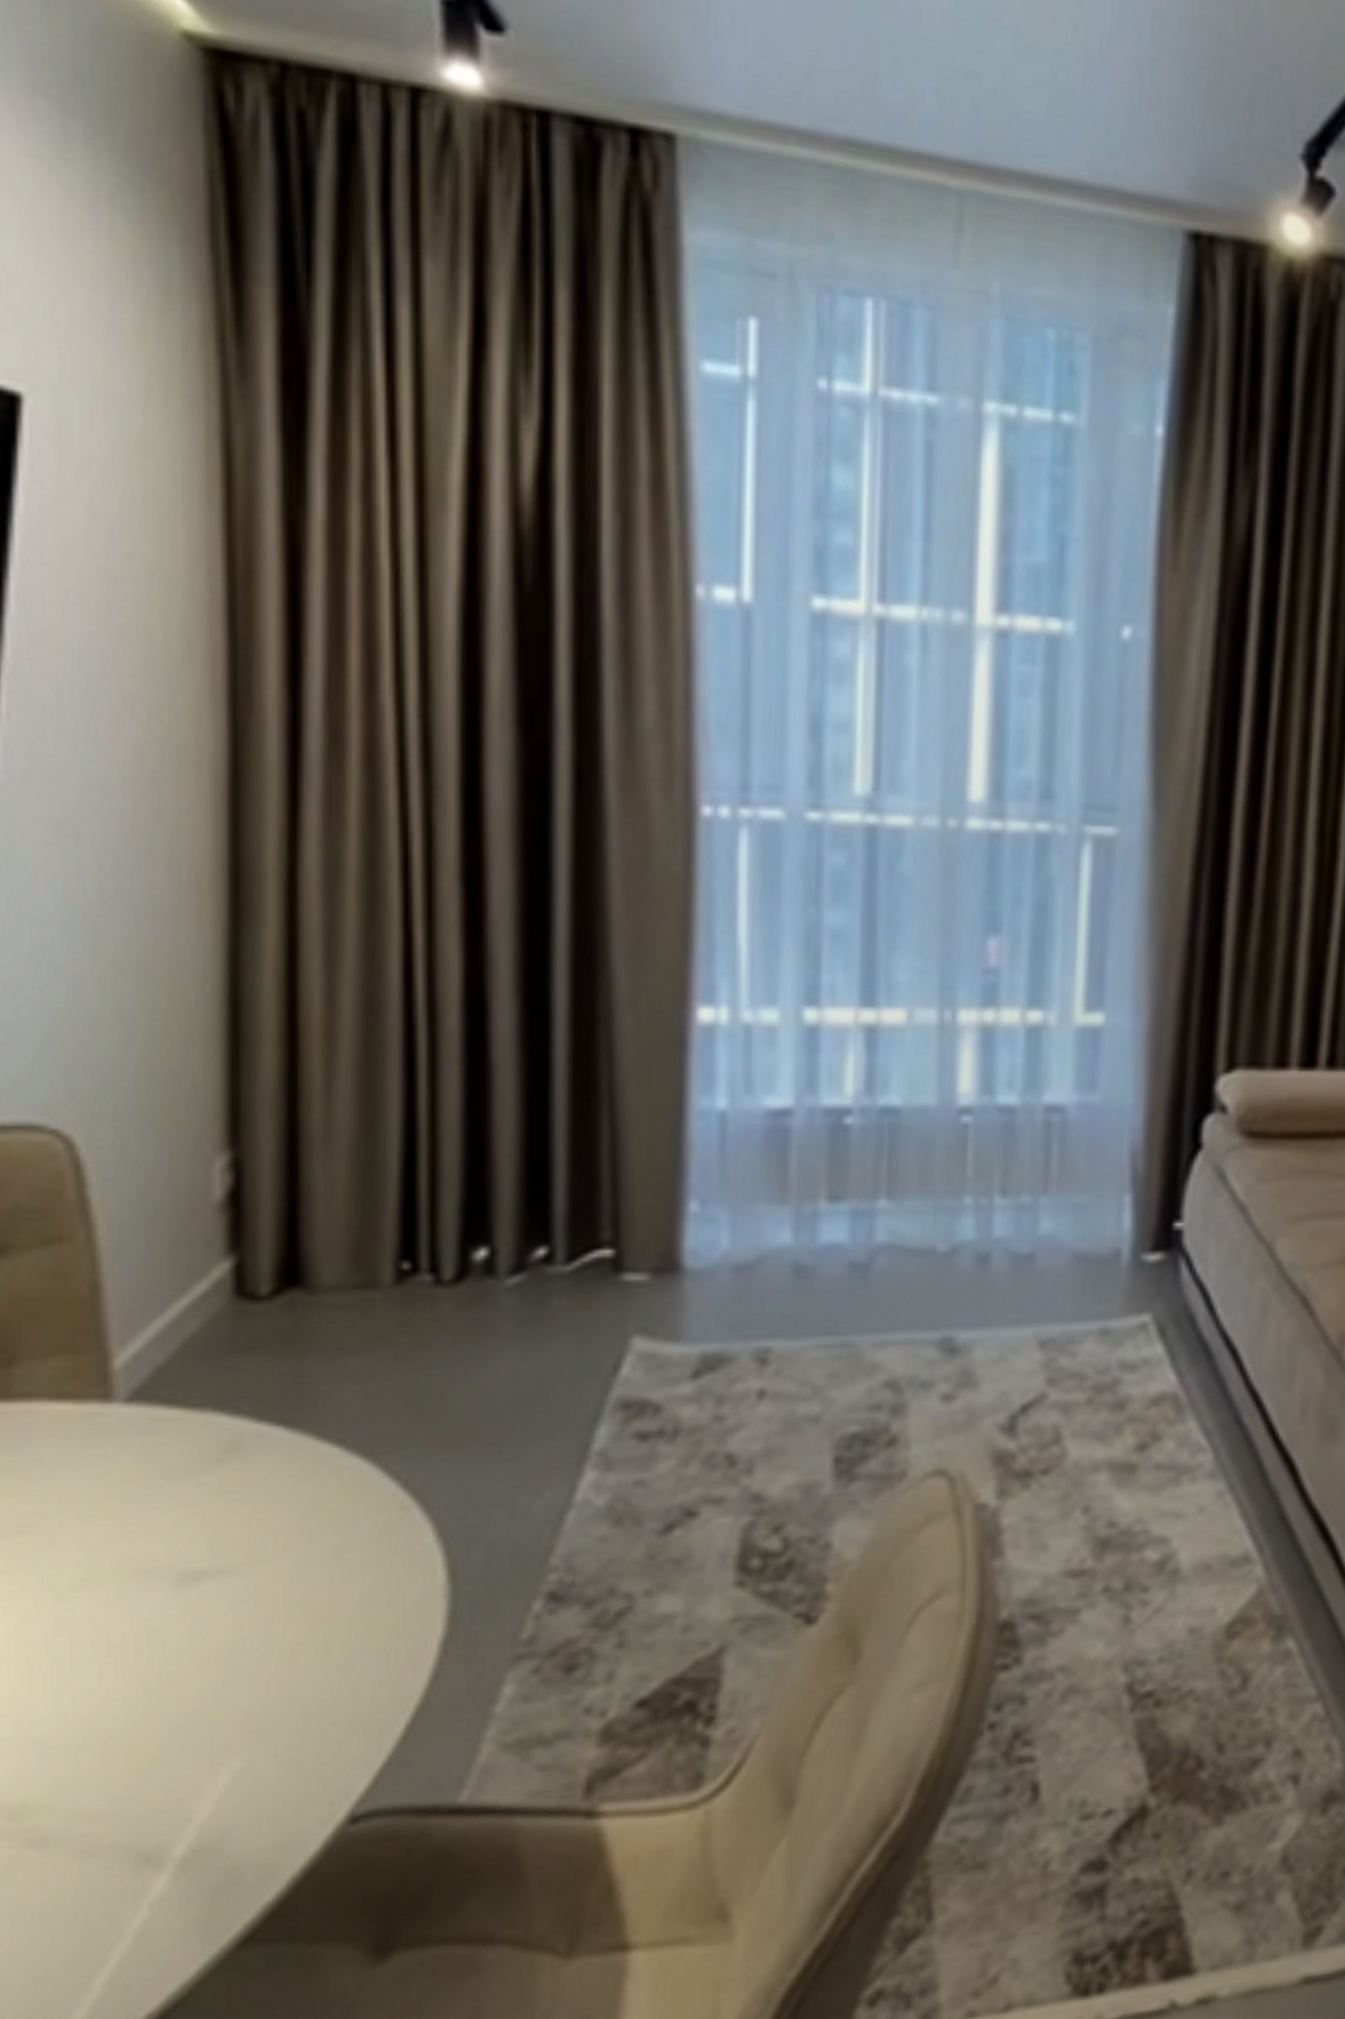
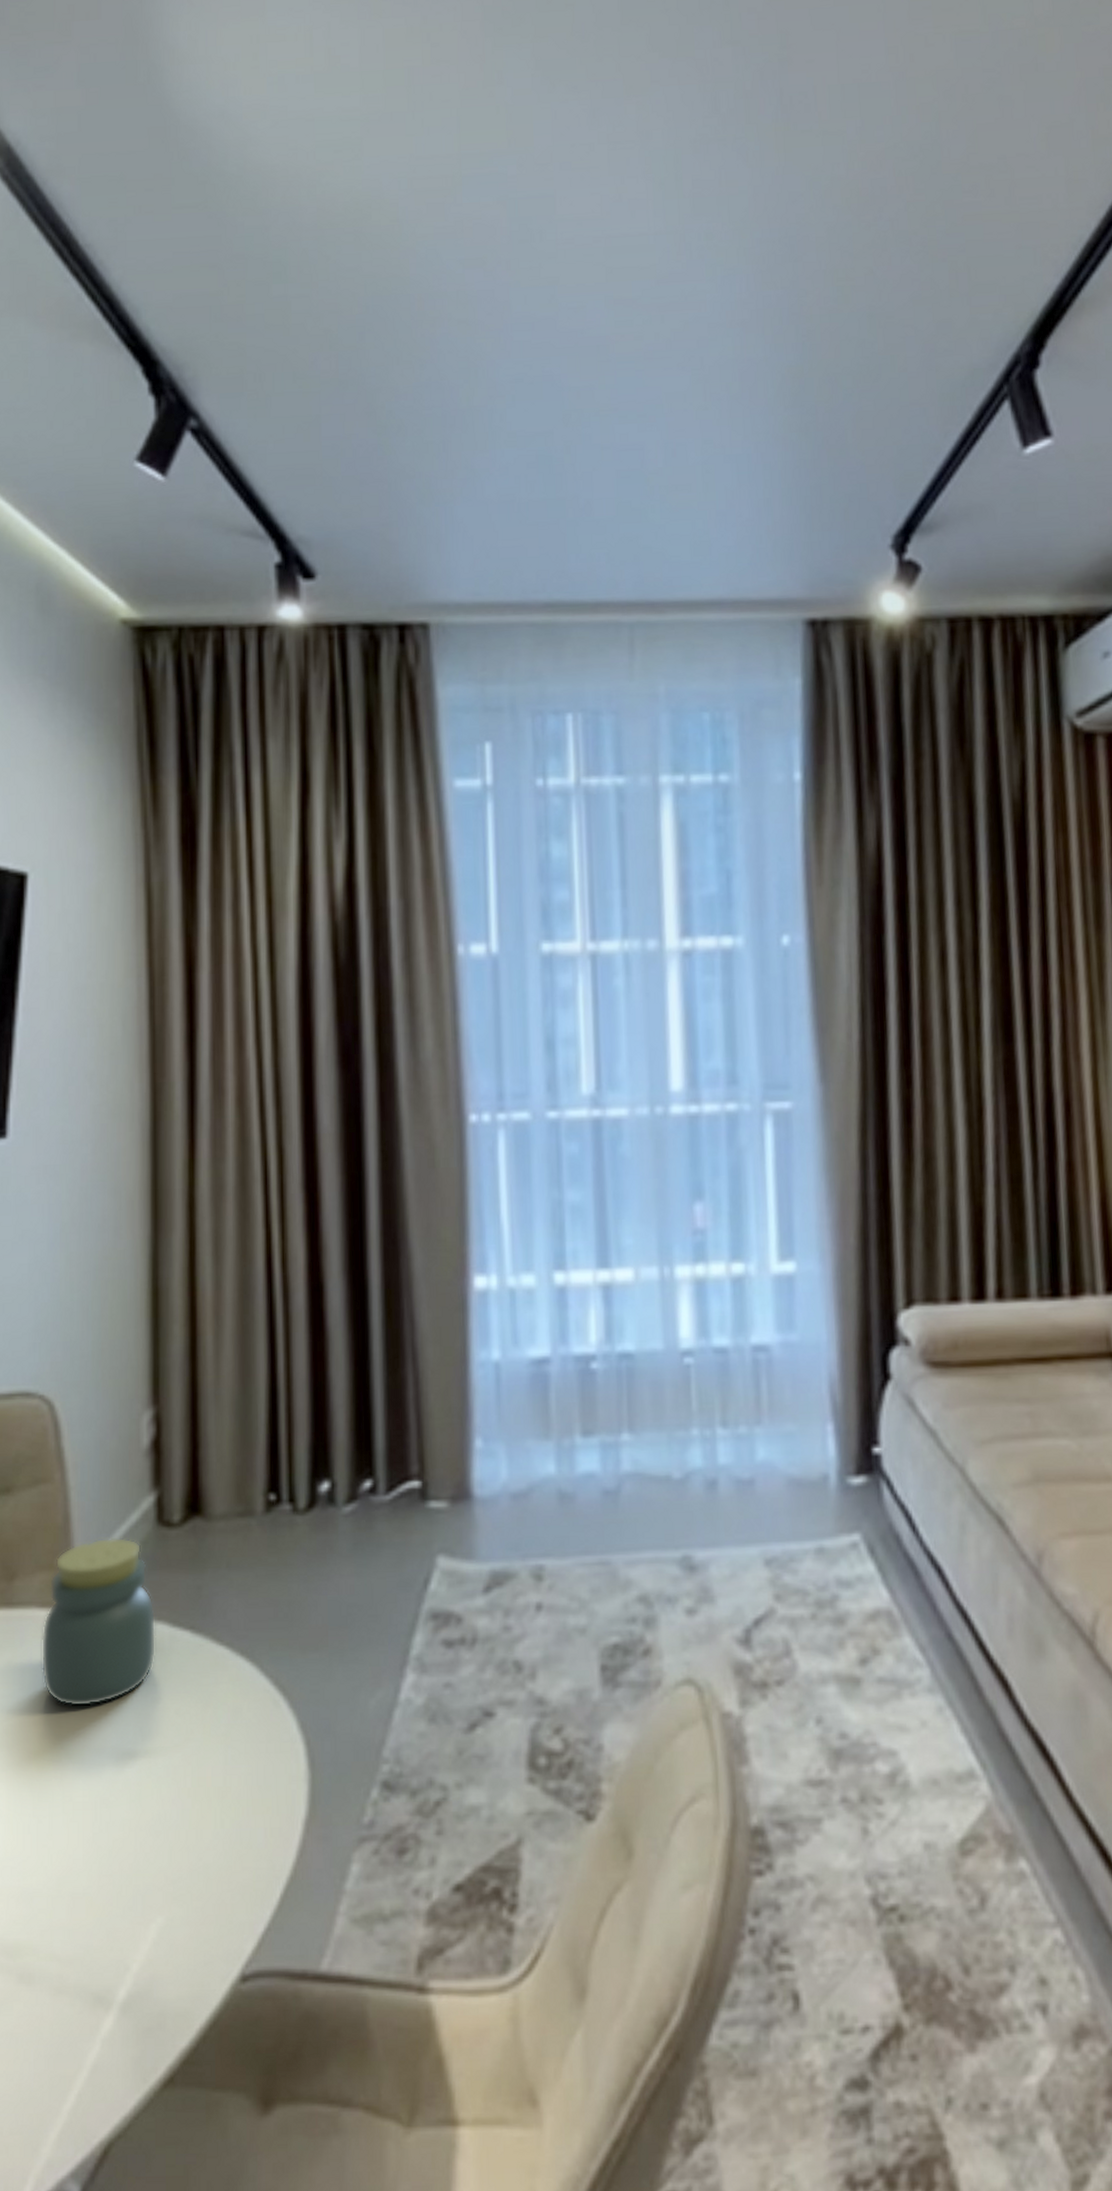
jar: none [55,1312,233,1521] -> present [41,1537,156,1707]

